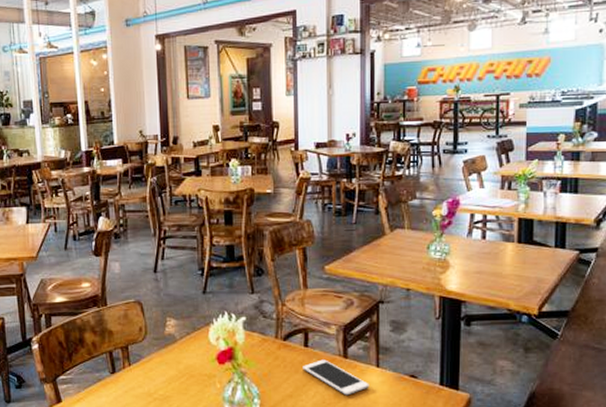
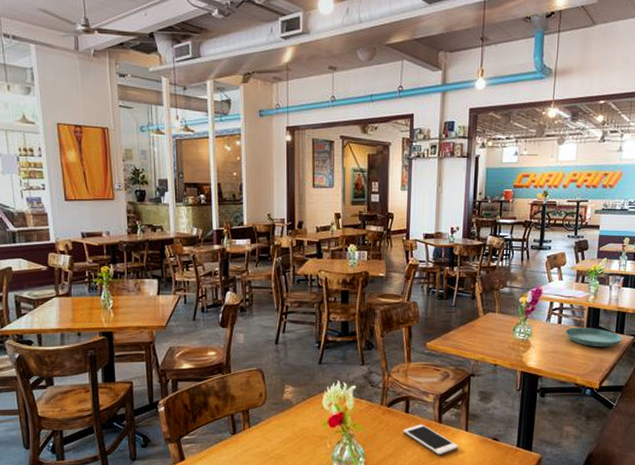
saucer: none [491,242,564,266] -> present [565,327,622,348]

